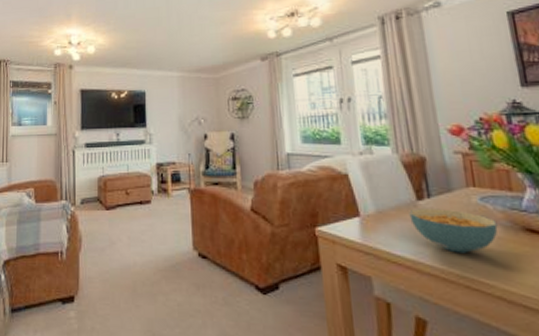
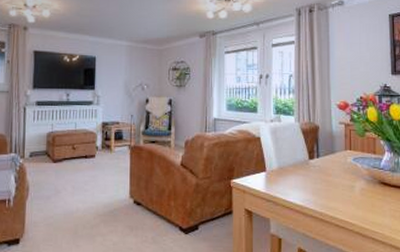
cereal bowl: present [409,208,498,253] -> none [302,166,363,200]

